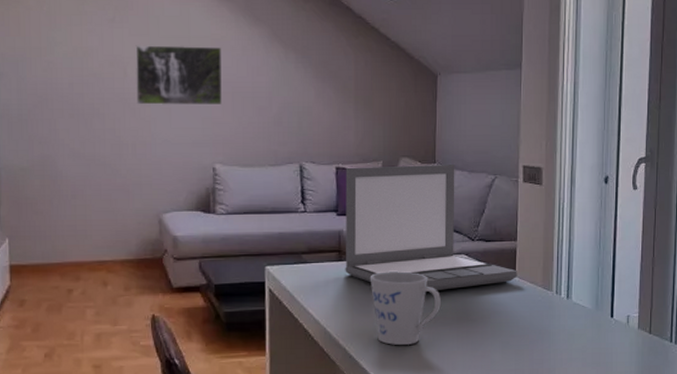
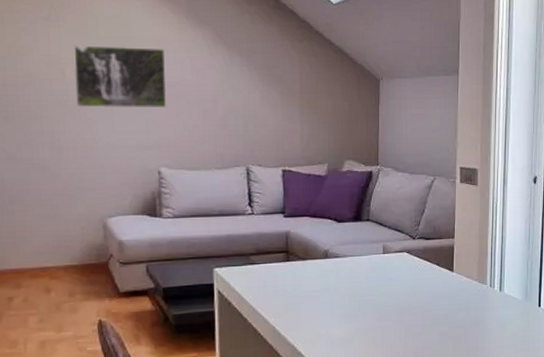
laptop: present [345,165,517,290] -> none [292,167,455,287]
mug: present [371,271,441,346] -> none [318,270,384,340]

